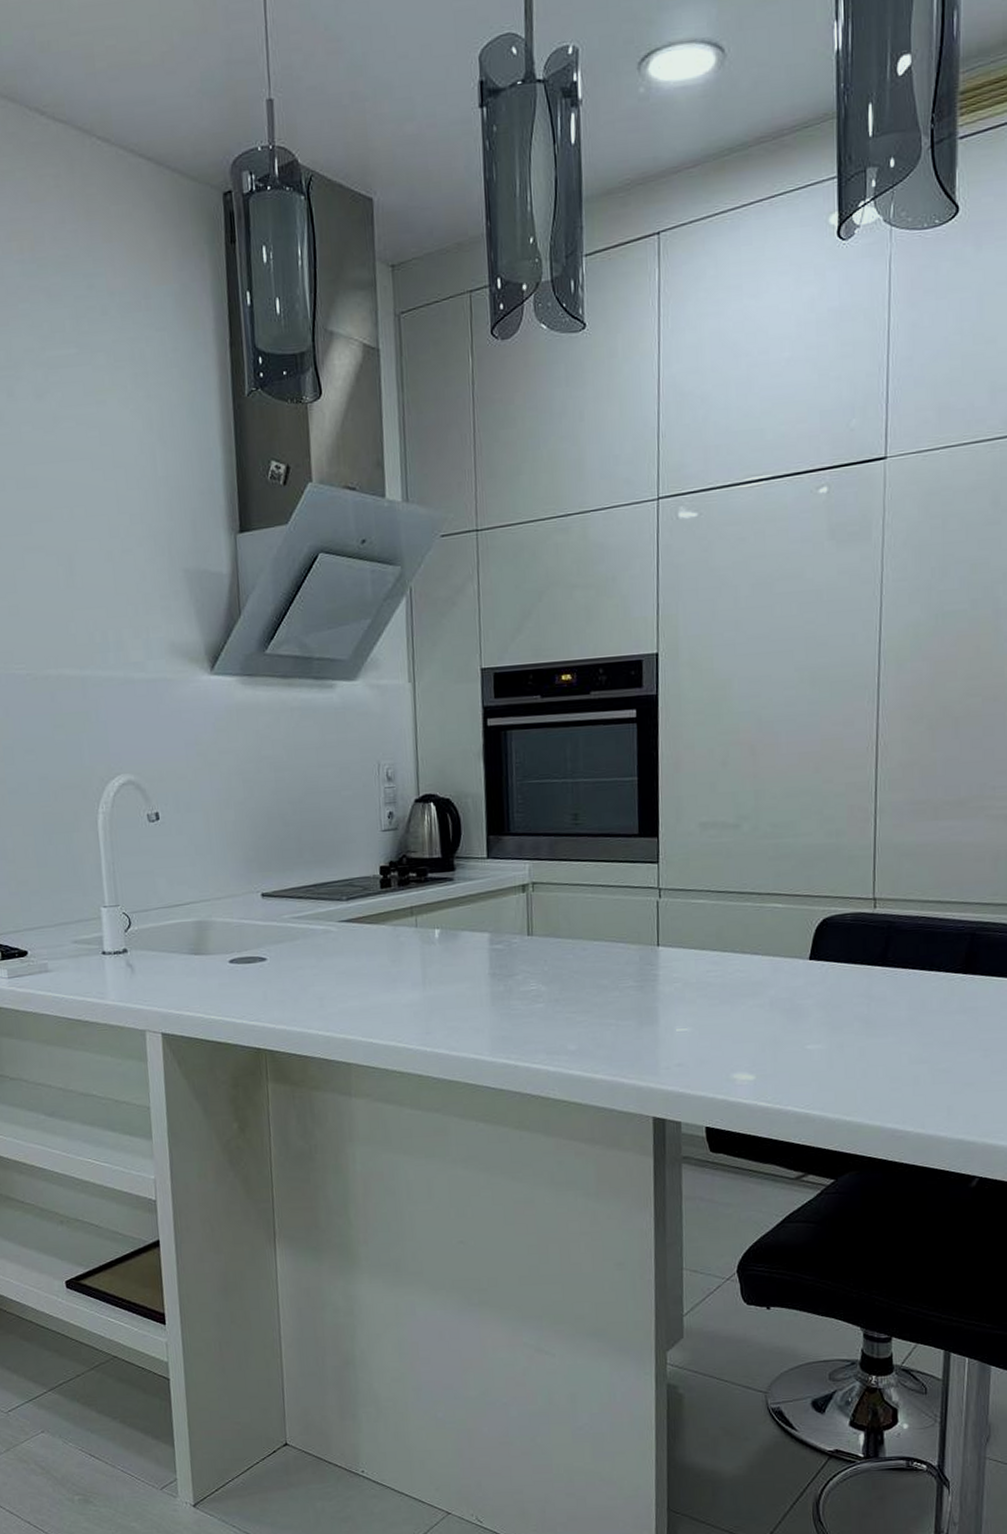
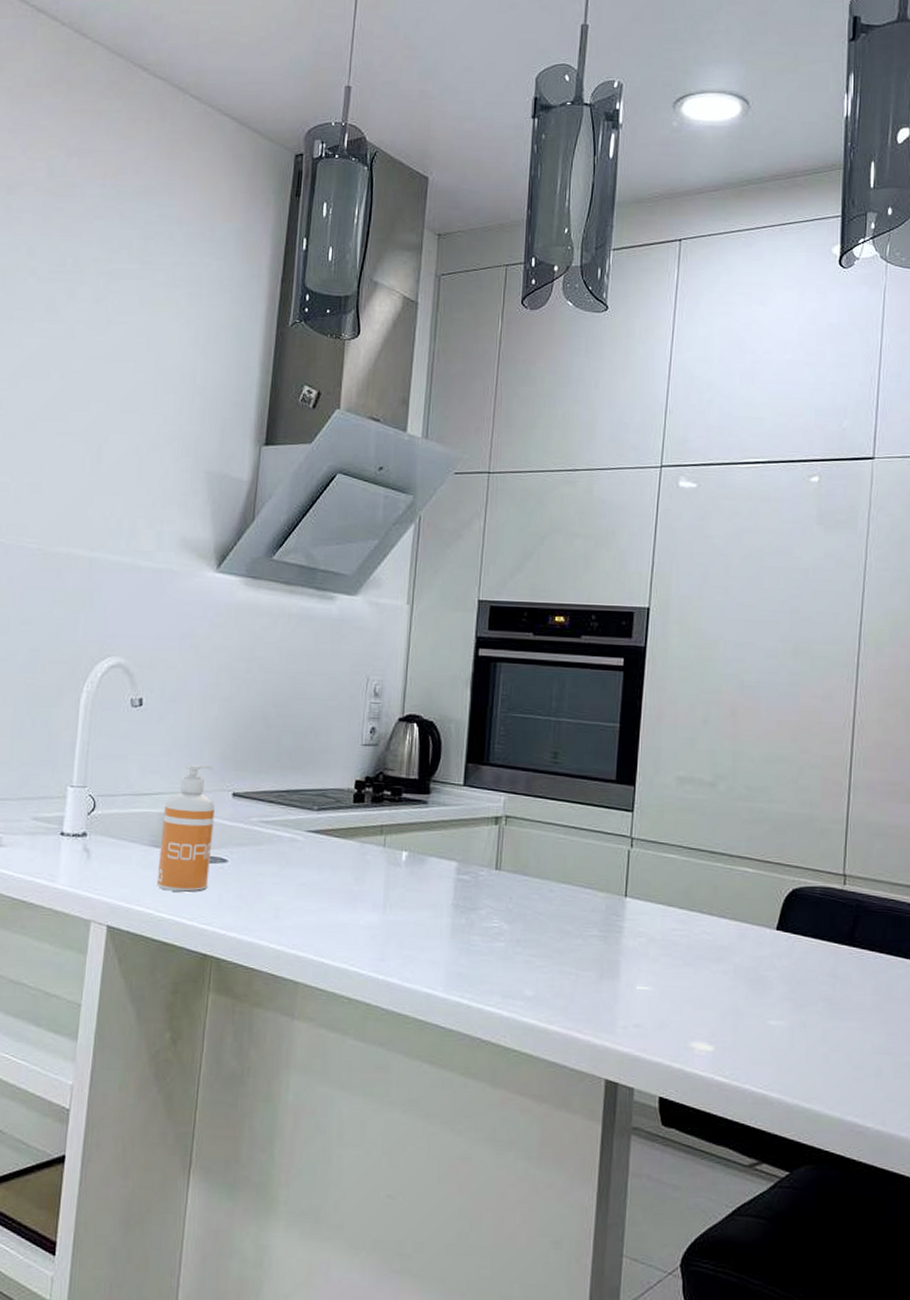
soap dispenser: none [197,869,252,994] -> present [156,764,215,893]

